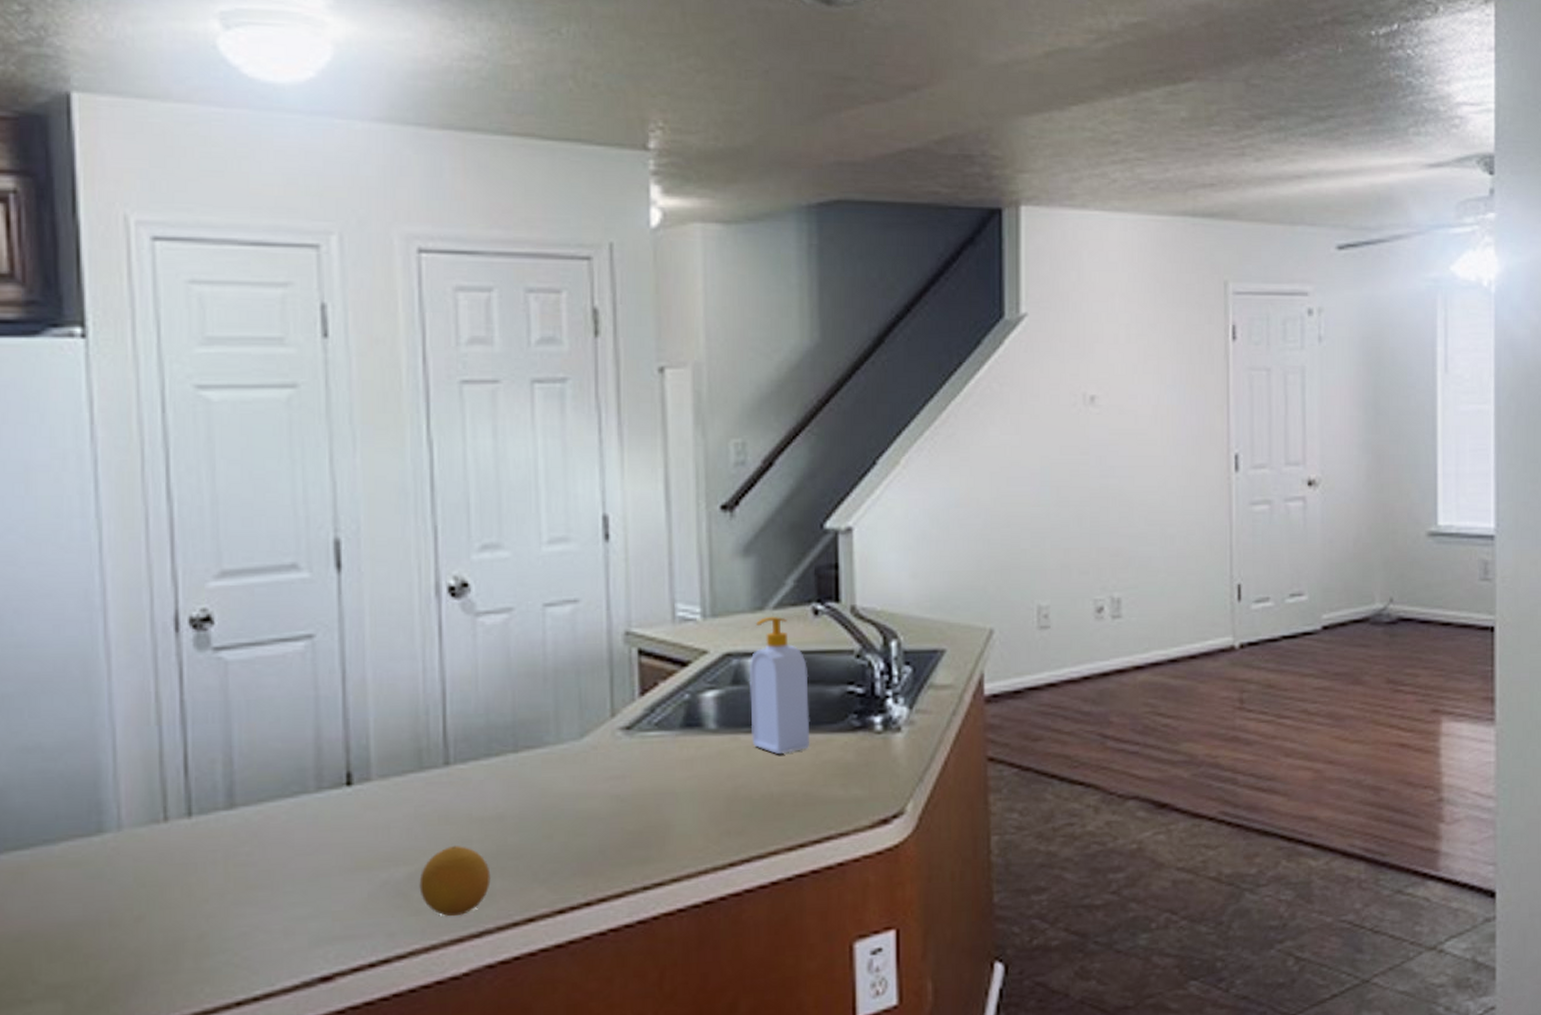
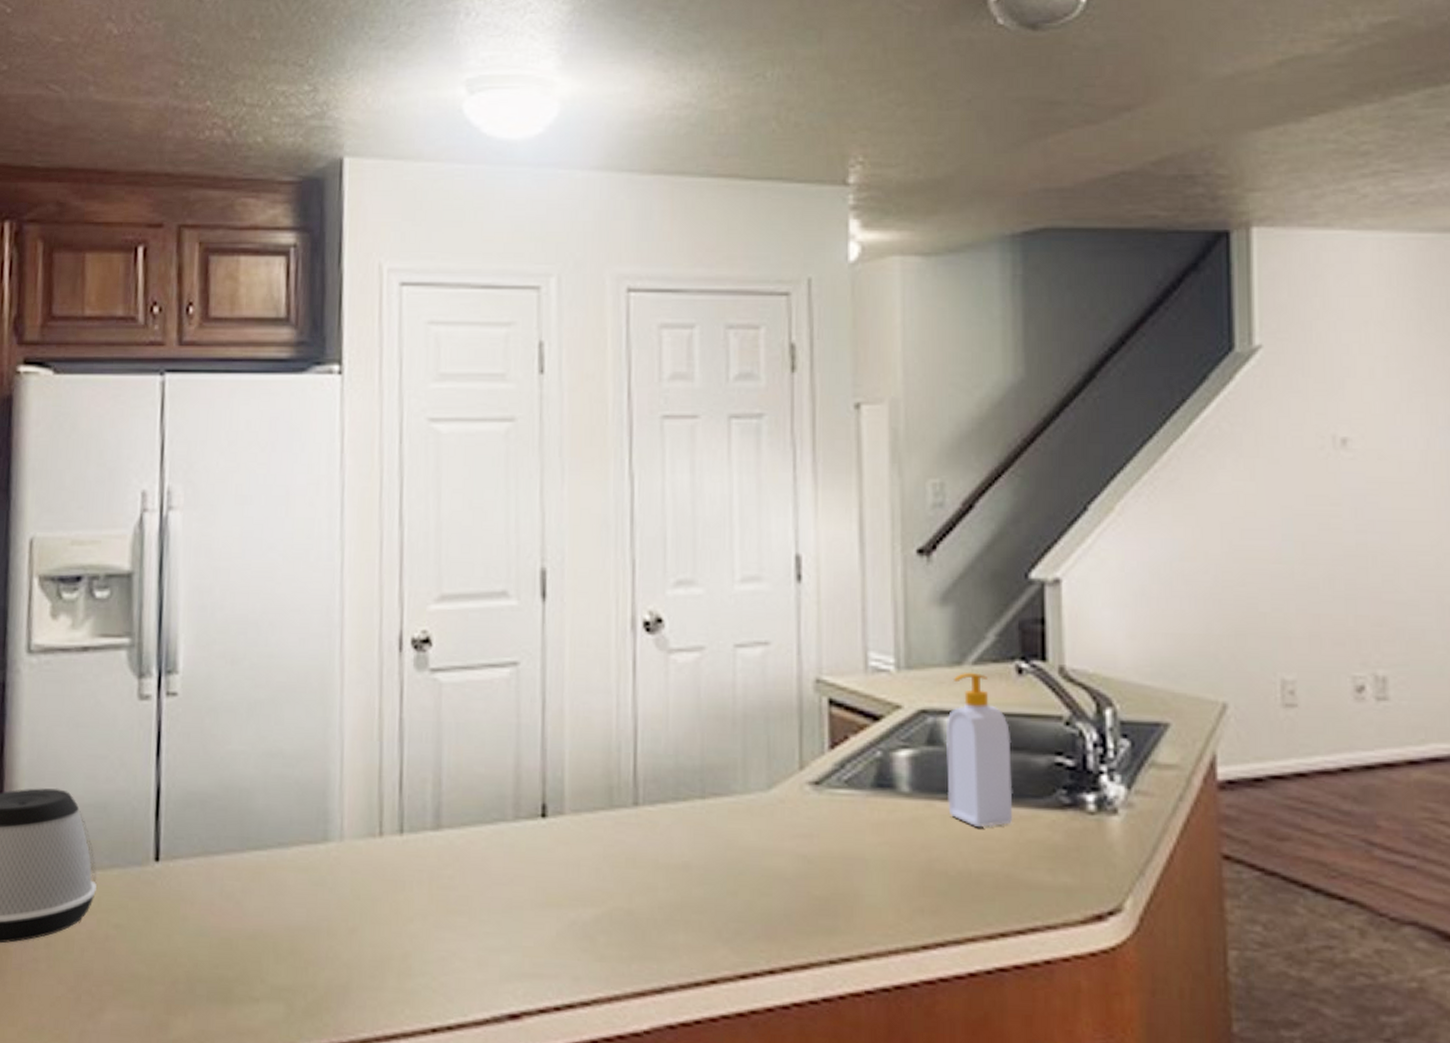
fruit: present [419,846,491,917] -> none [605,892,674,968]

